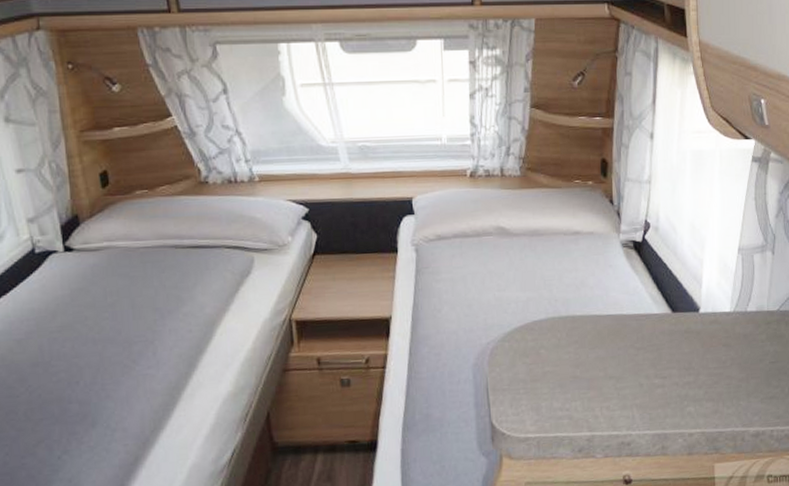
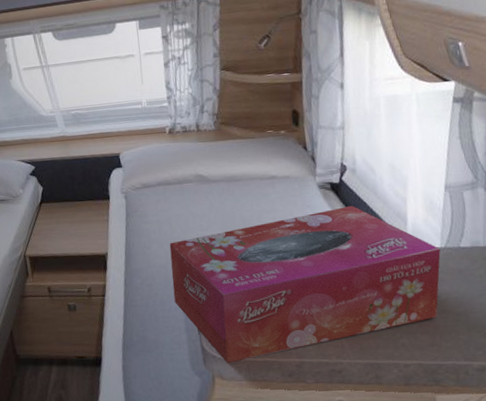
tissue box: none [462,266,729,441] -> present [169,205,441,363]

